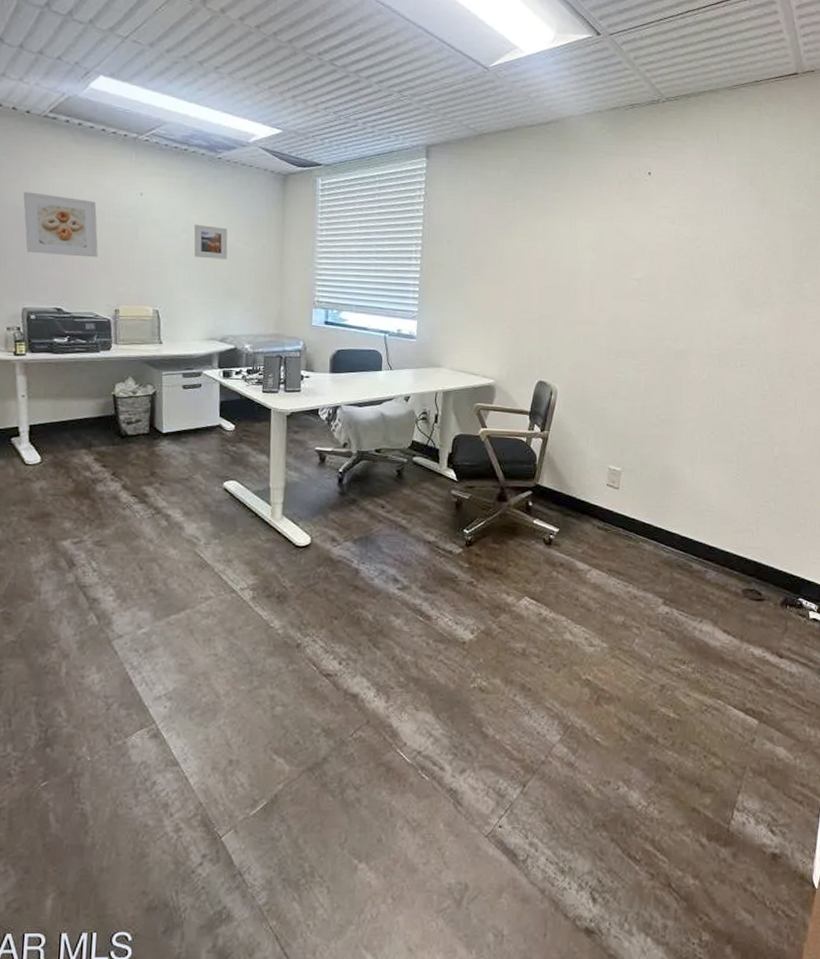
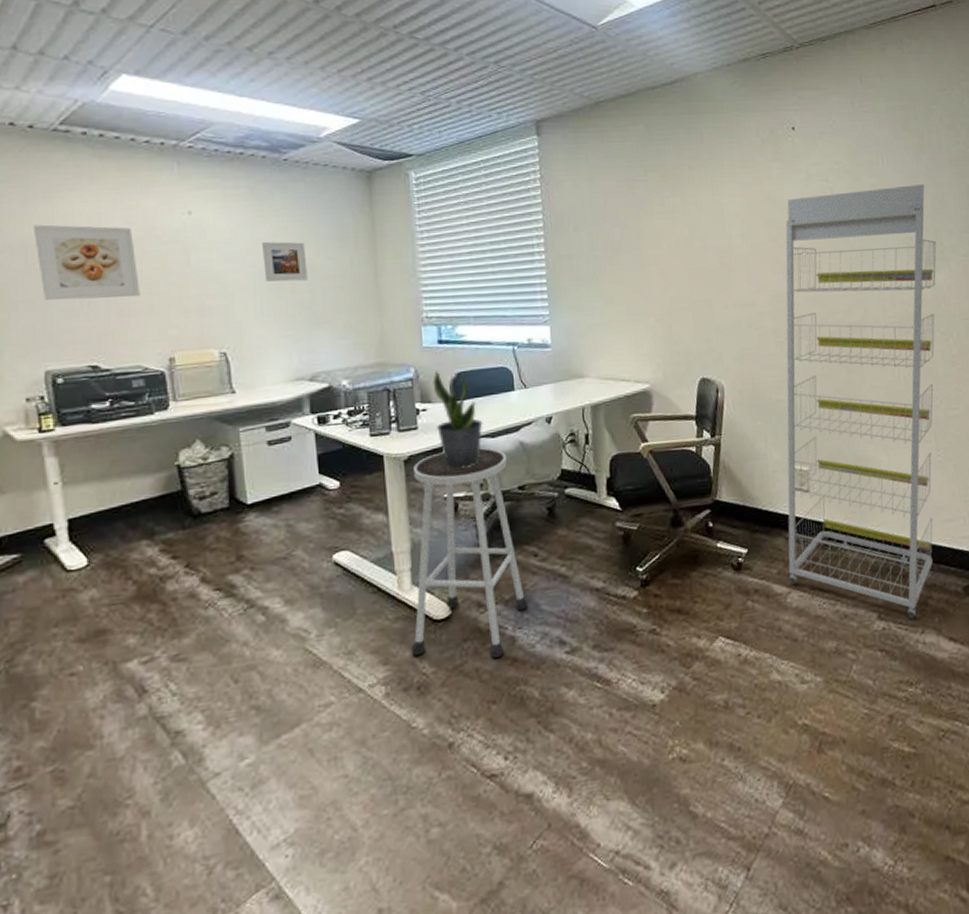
stool: none [276,413,373,583] -> present [412,448,529,658]
potted plant: none [316,346,353,429] -> present [432,371,483,470]
shelving unit: none [591,235,765,610] -> present [785,184,937,620]

